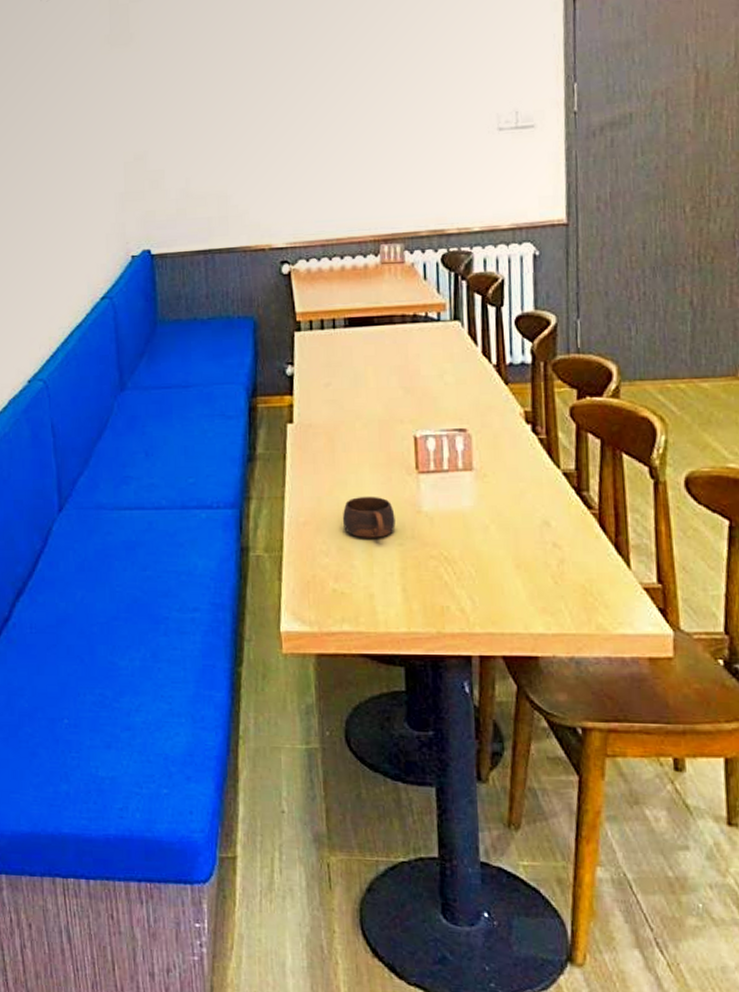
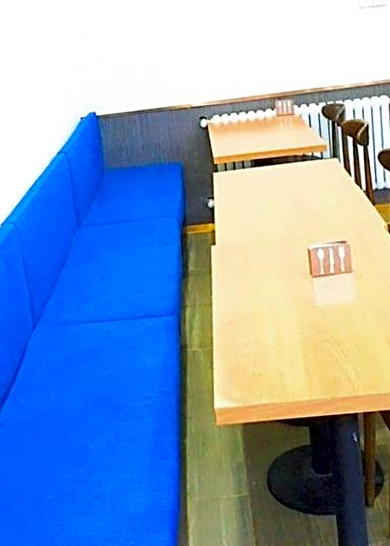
cup: present [342,496,396,538] -> none [257,297,297,331]

